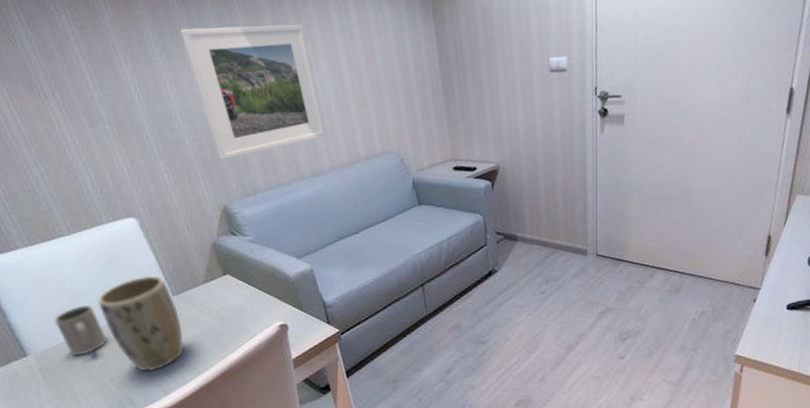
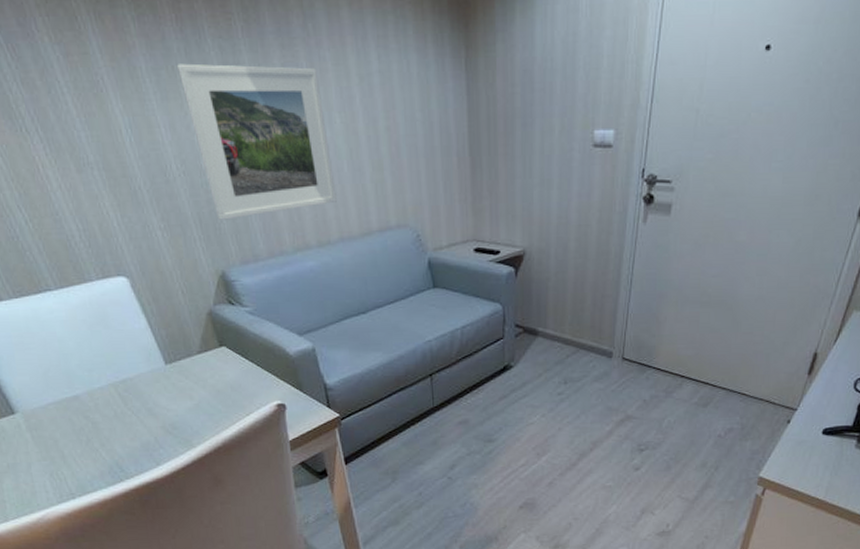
mug: present [54,305,107,356] -> none [42,367,97,417]
plant pot: present [98,275,184,372] -> none [87,341,176,440]

